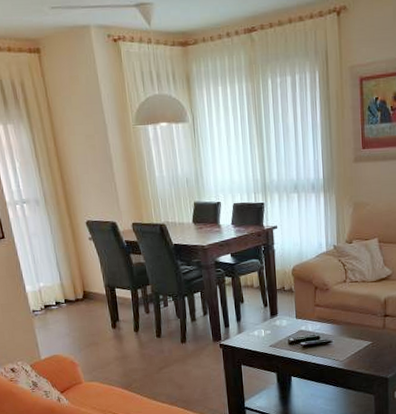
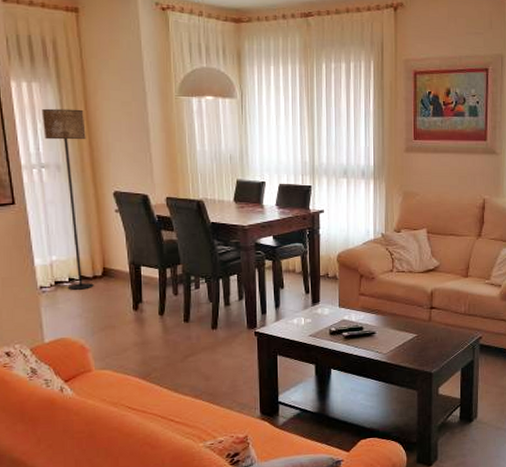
floor lamp: none [18,146,77,312] -> present [41,108,94,290]

